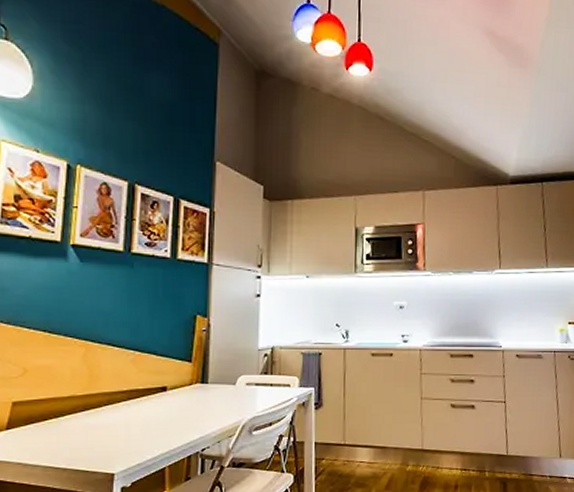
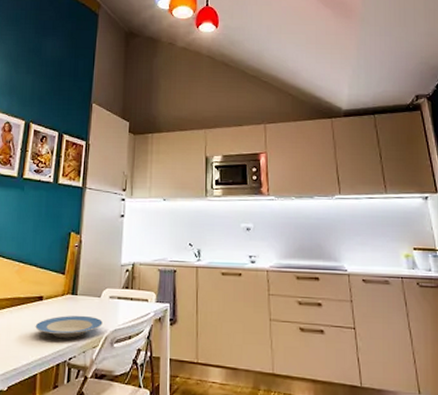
plate: none [159,404,239,429] -> present [35,315,103,338]

